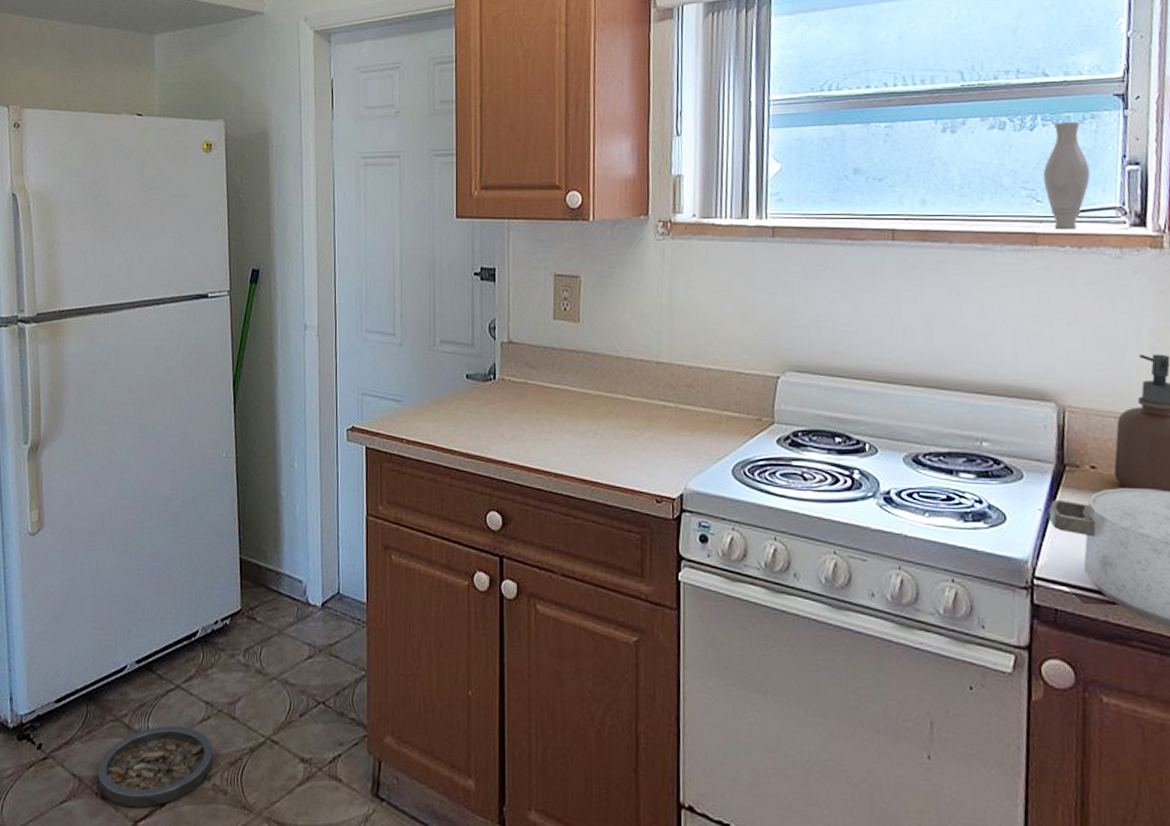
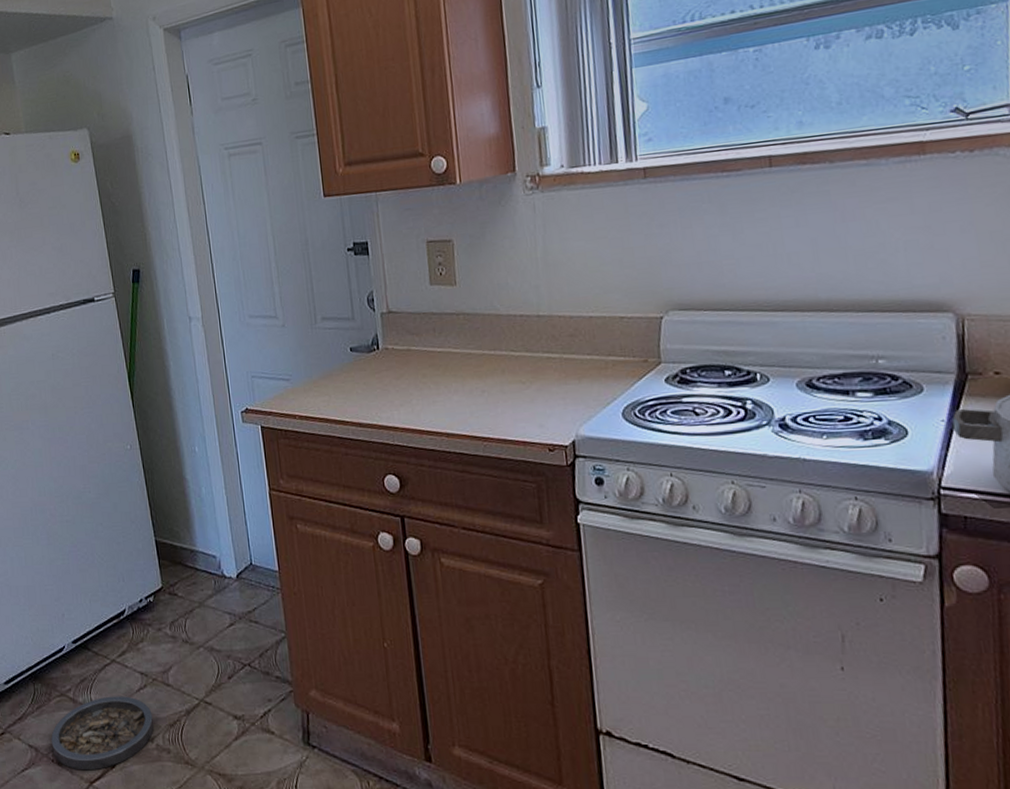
vase: present [1043,122,1091,230] -> none [926,20,979,136]

